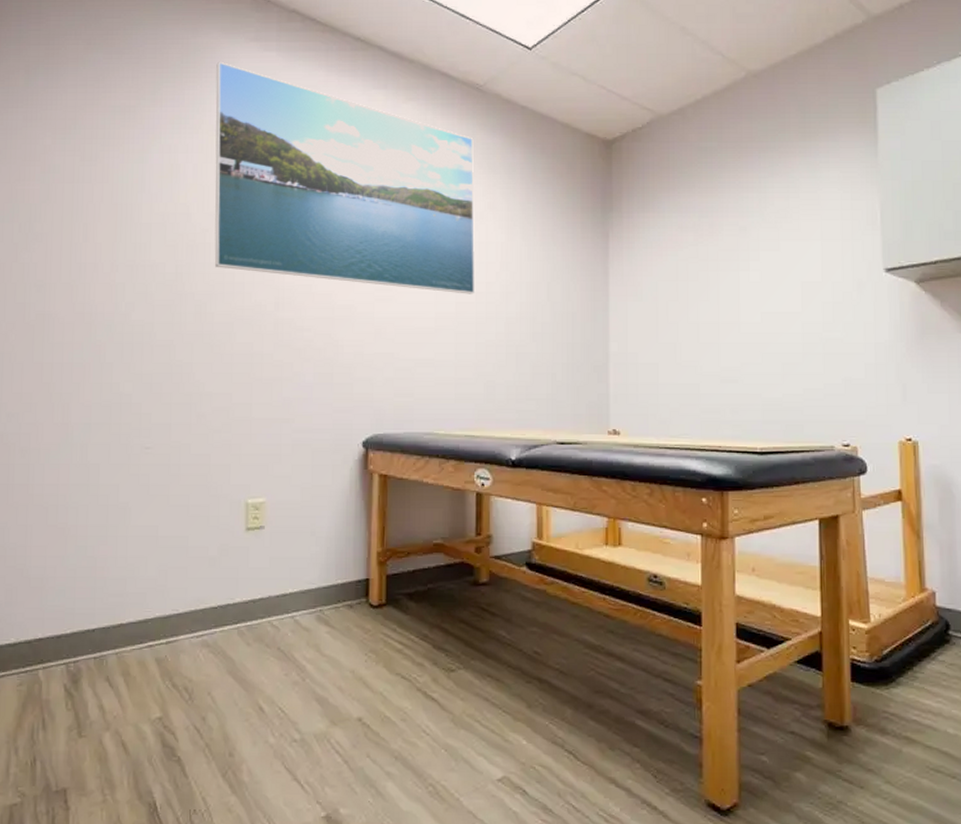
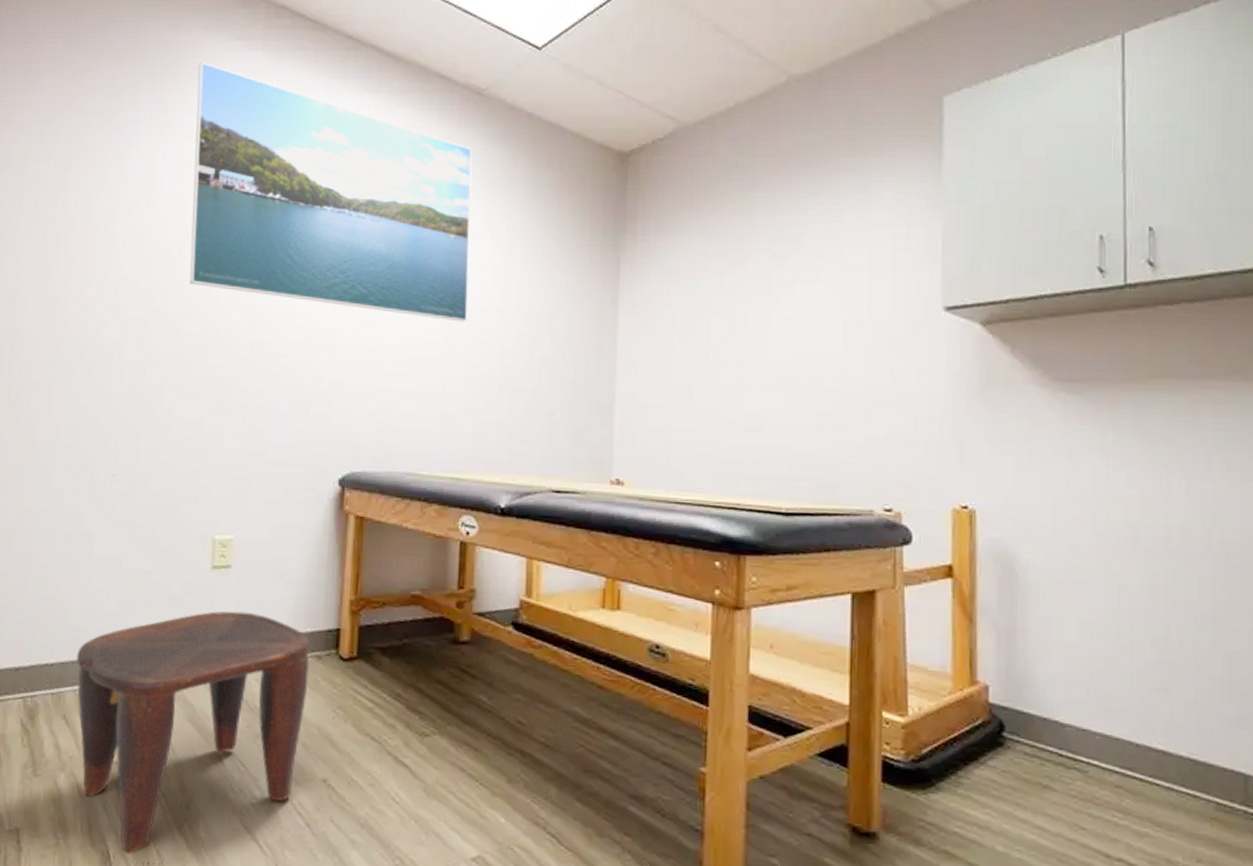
stool: none [118,569,342,804] -> present [76,611,310,854]

